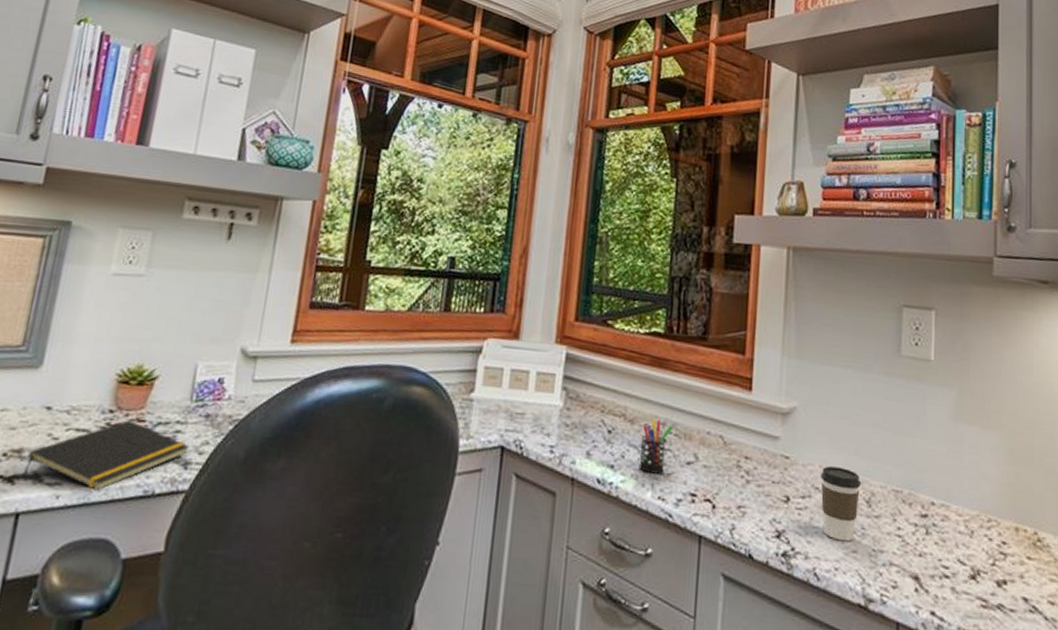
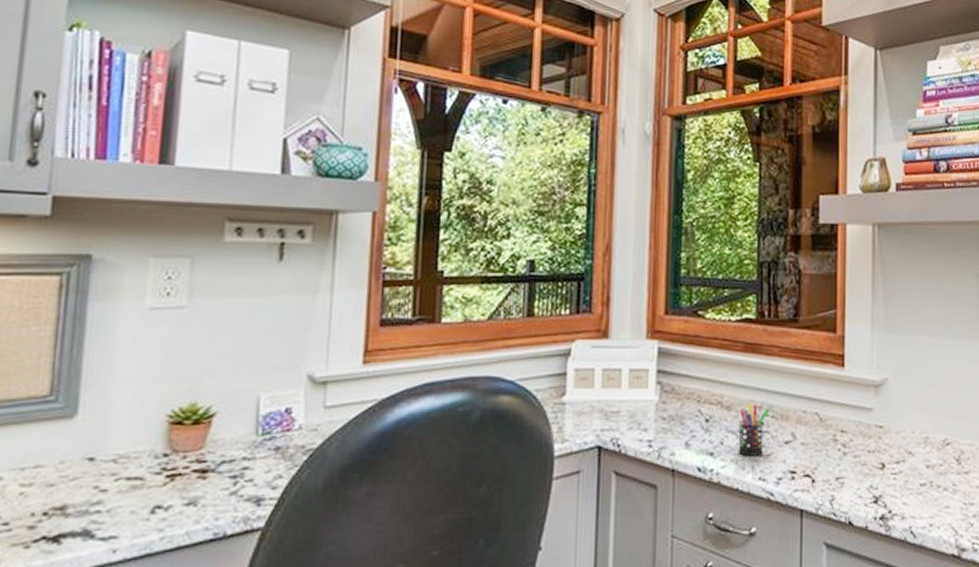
notepad: present [22,420,190,490] -> none [69,462,262,539]
coffee cup: present [821,466,860,542] -> none [913,431,950,499]

